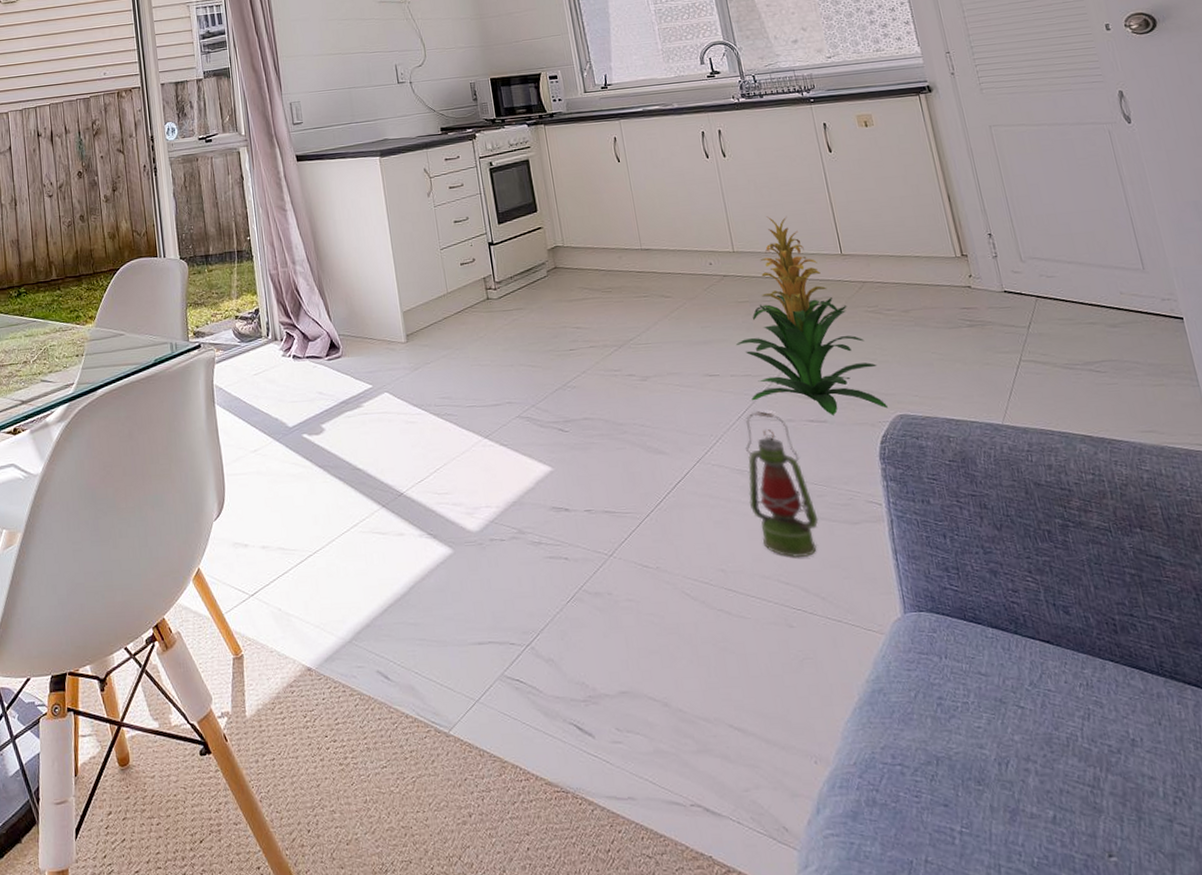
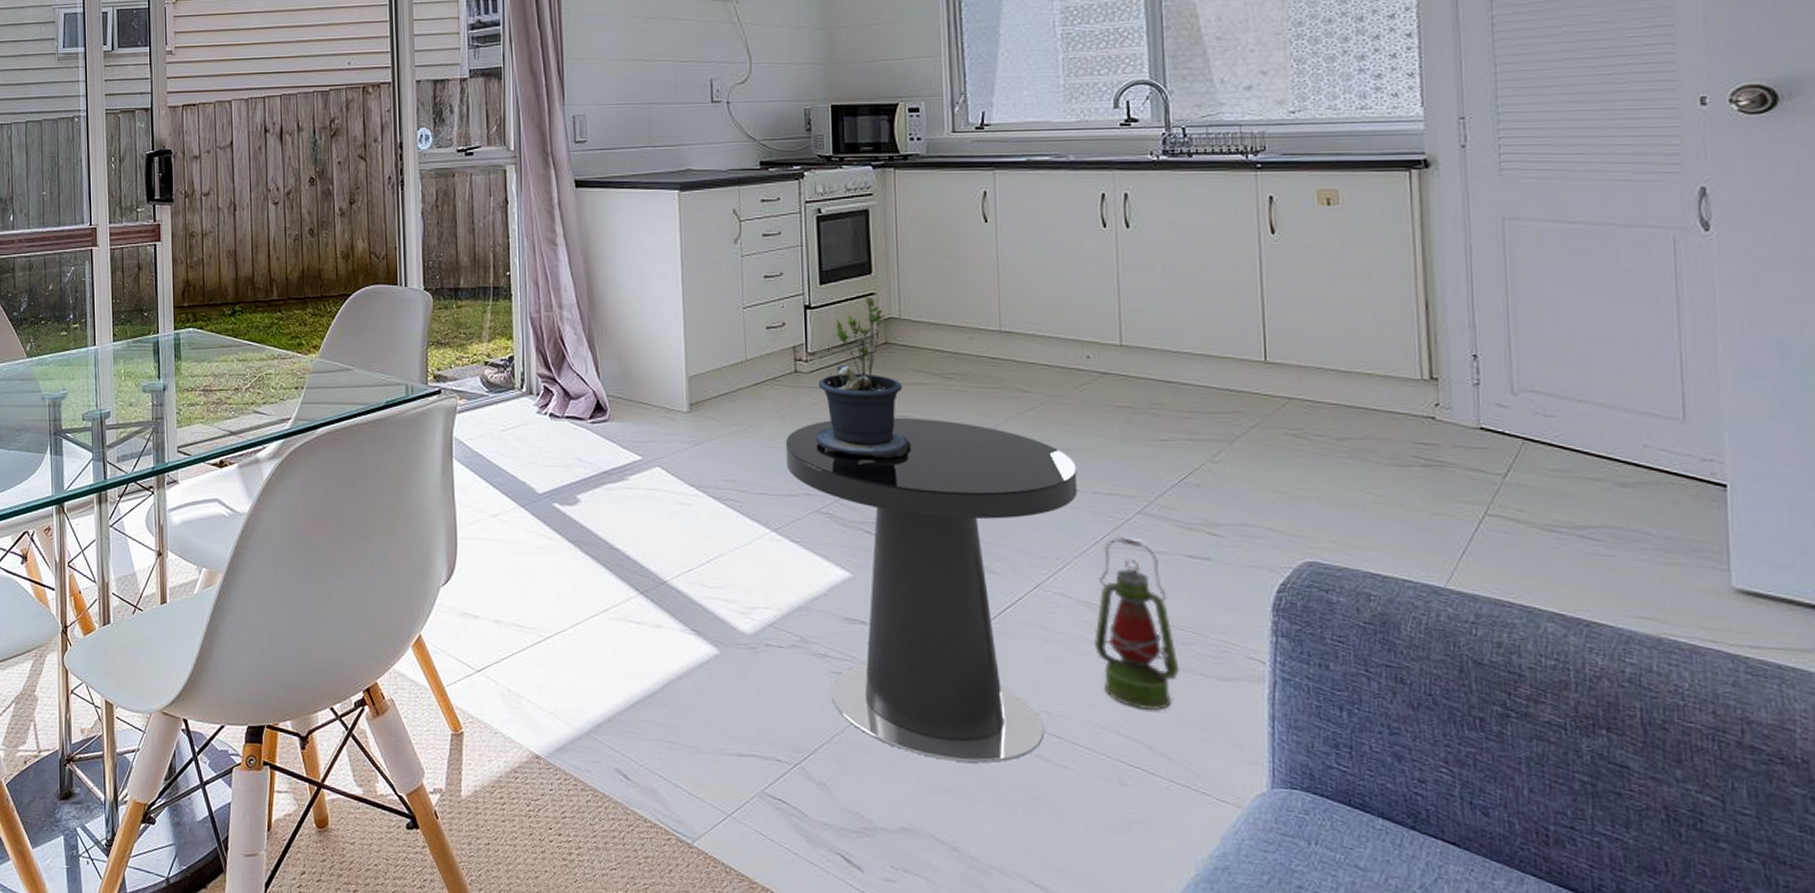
side table: none [486,327,723,625] -> present [785,417,1078,763]
potted plant: none [506,230,586,374] -> present [816,296,911,466]
indoor plant: present [735,216,888,415] -> none [1105,306,1294,553]

